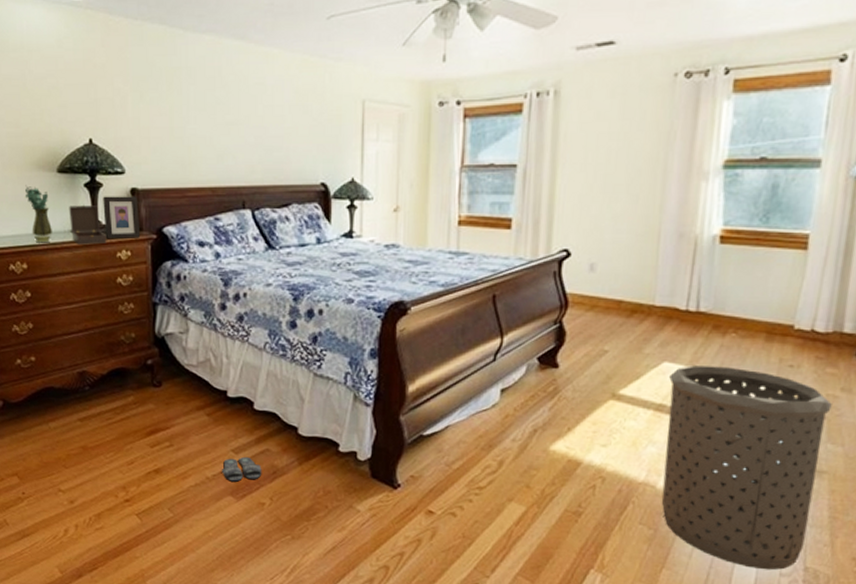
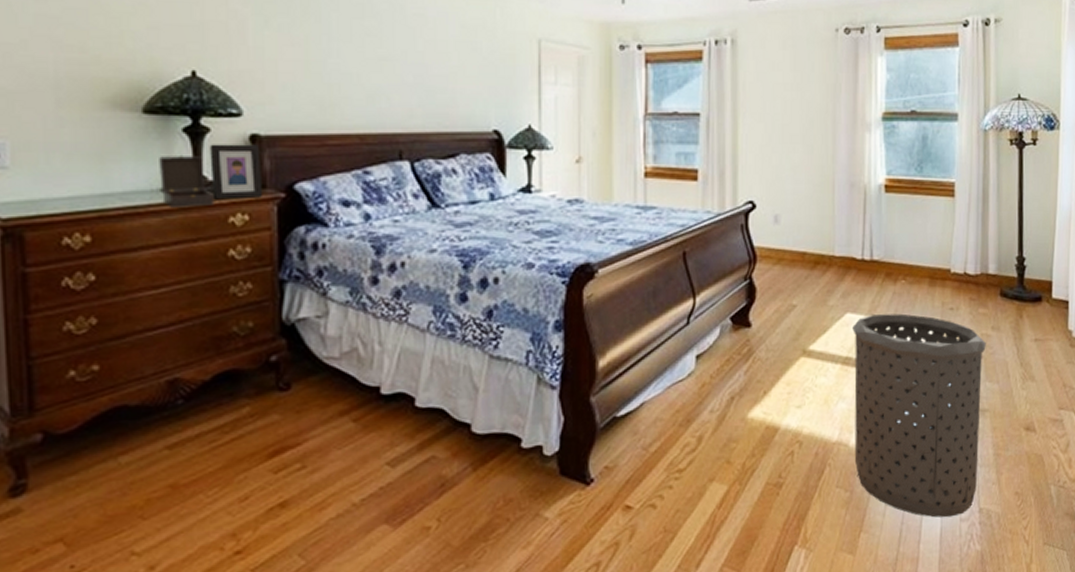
vase: present [24,185,52,243] -> none [90,129,132,207]
slippers: present [222,456,262,482] -> none [374,469,427,505]

